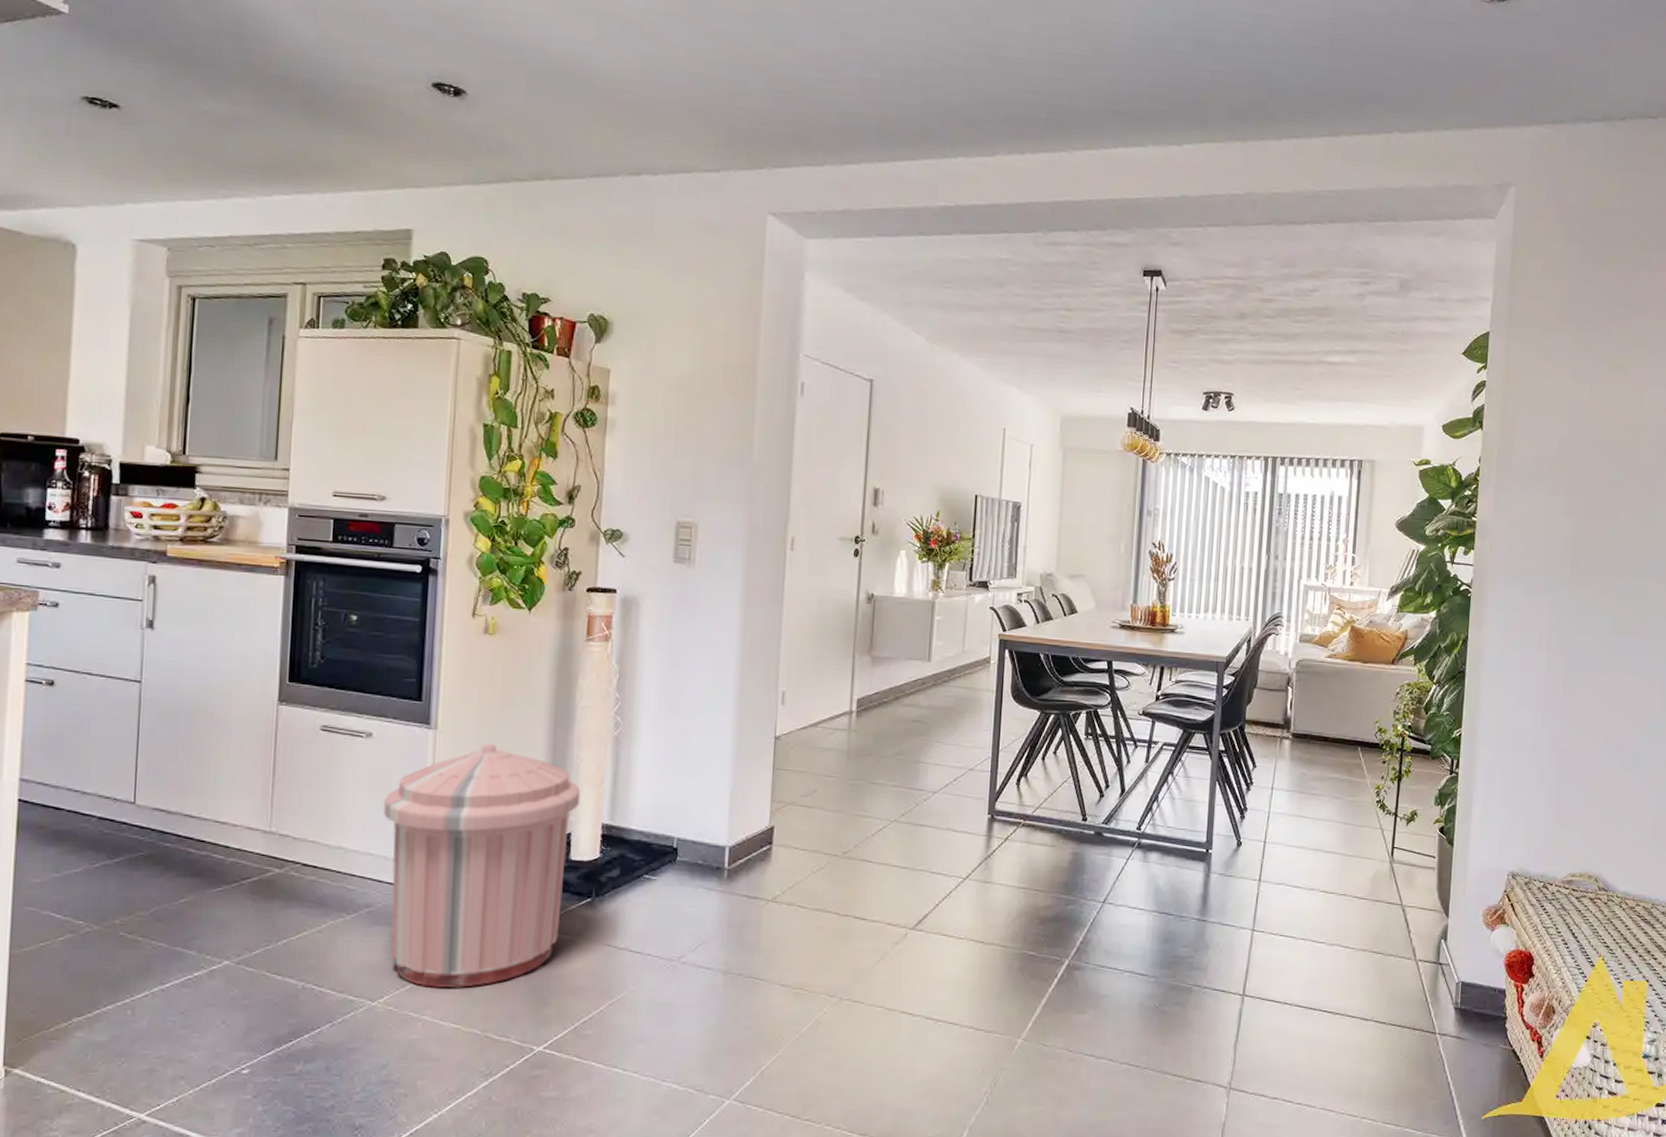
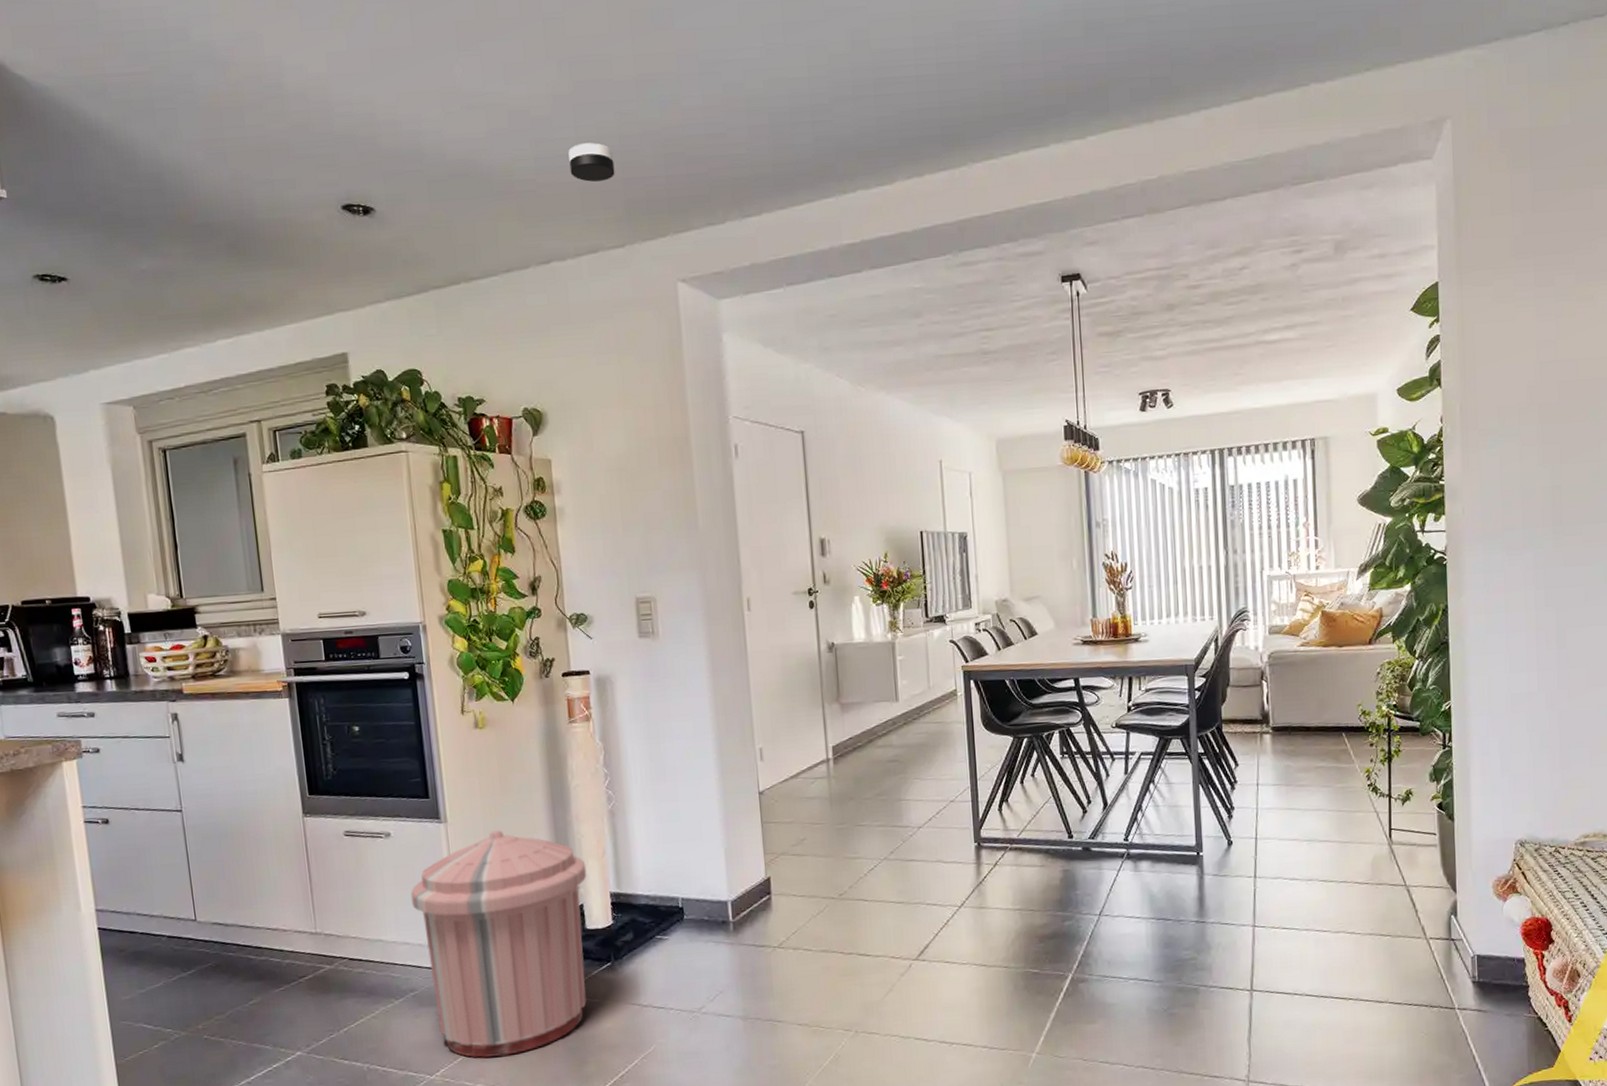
smoke detector: none [675,65,722,105] -> present [568,142,615,182]

